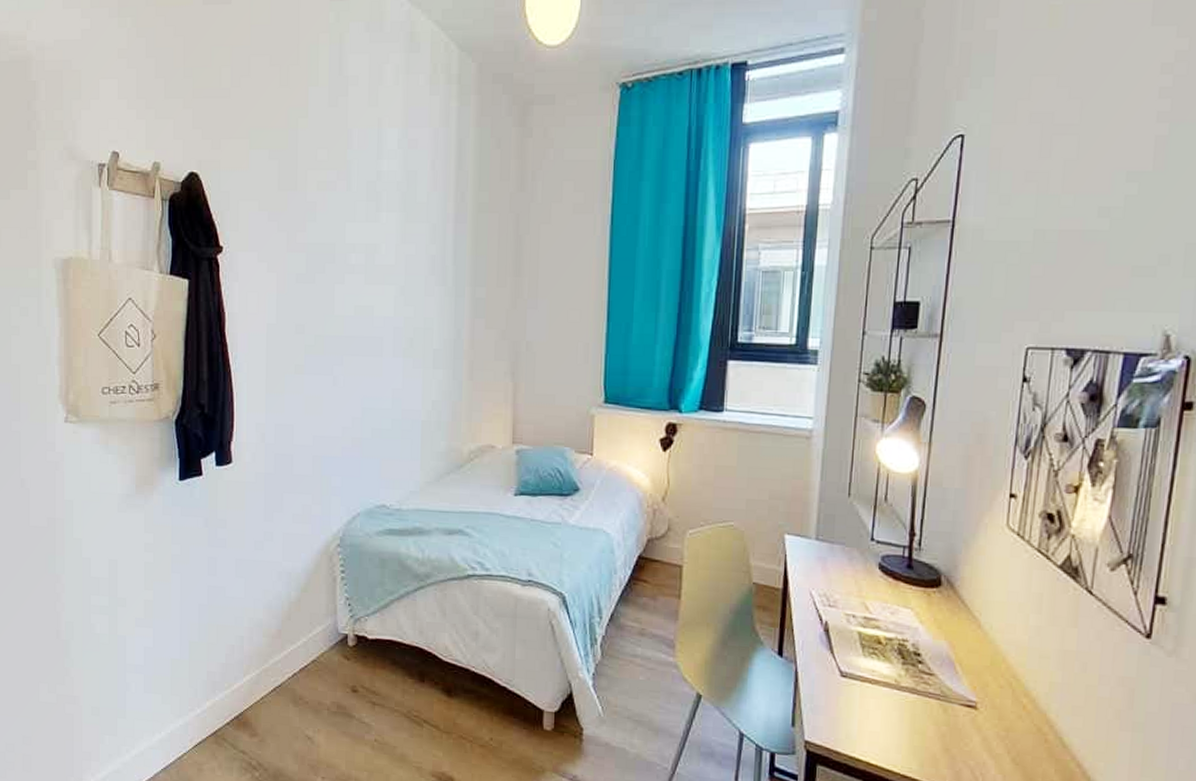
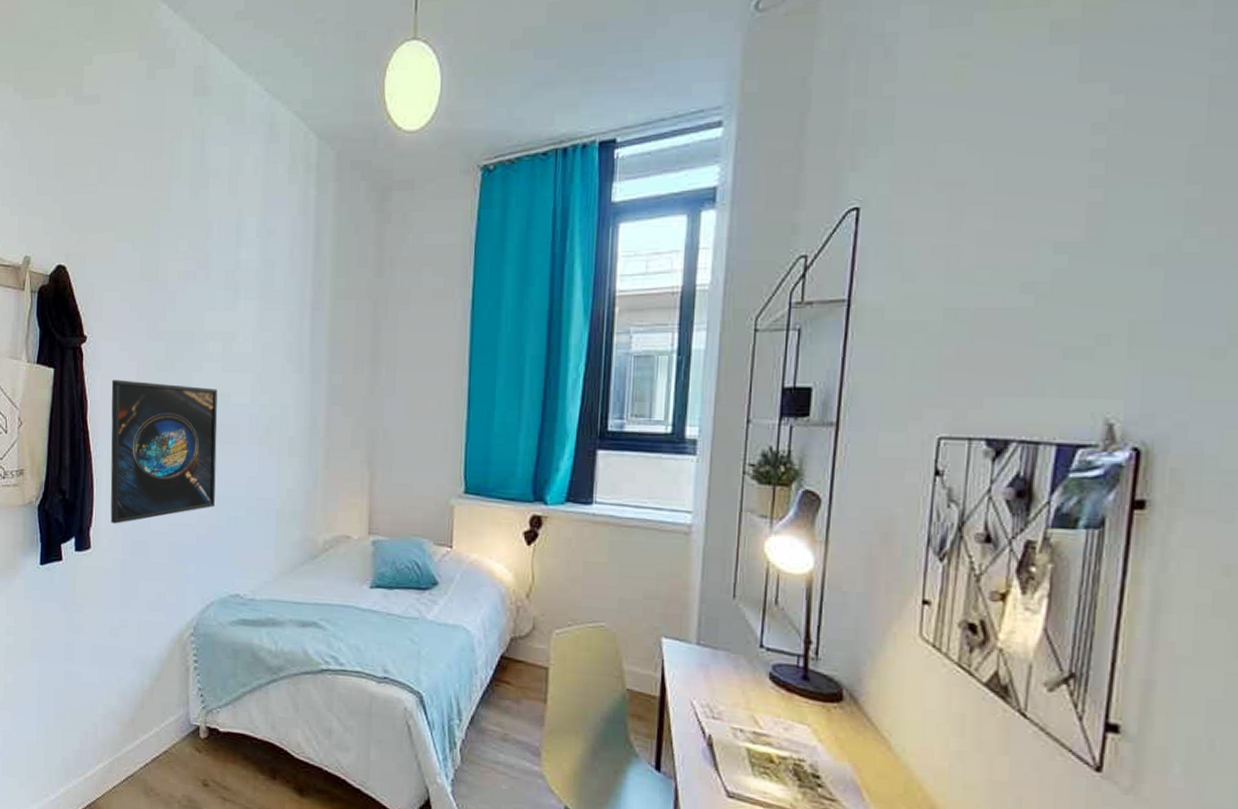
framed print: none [250,291,361,438] -> present [110,379,218,524]

